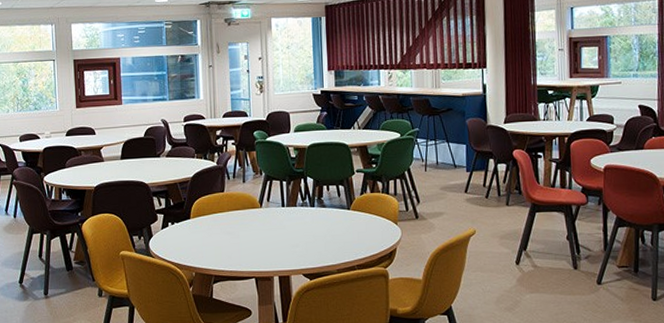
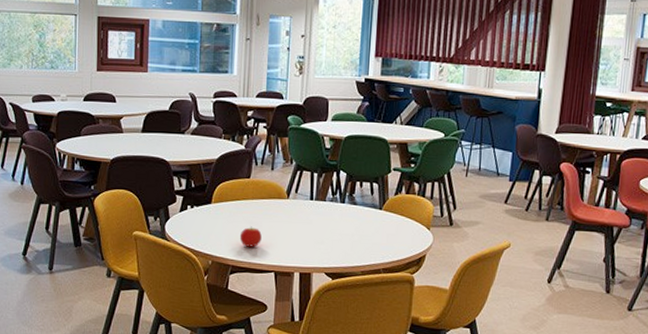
fruit: none [219,236,240,256] -> present [239,226,262,247]

